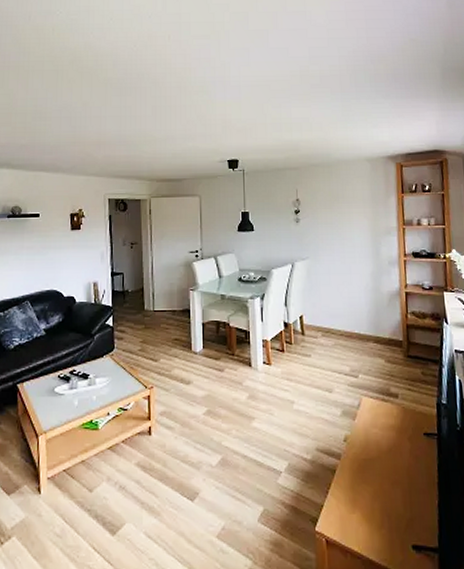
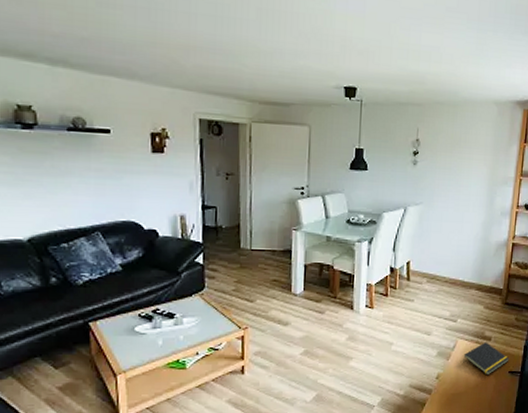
notepad: none [370,399,422,438] -> present [463,342,510,376]

